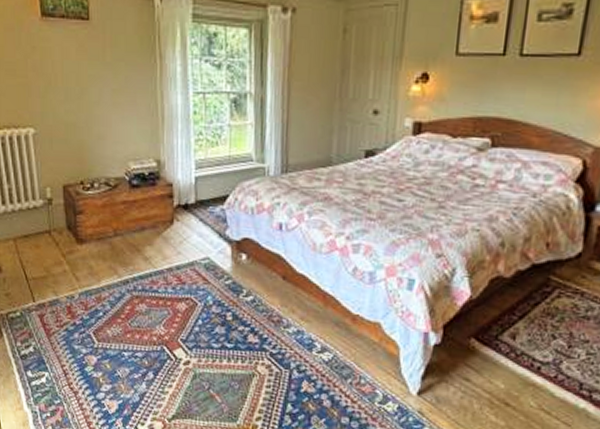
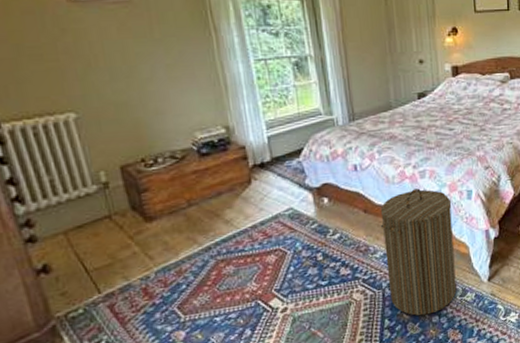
laundry hamper: none [297,263,387,414] -> present [380,188,457,316]

